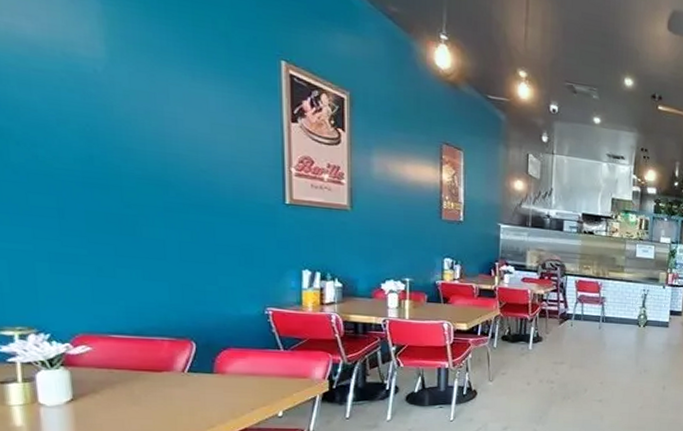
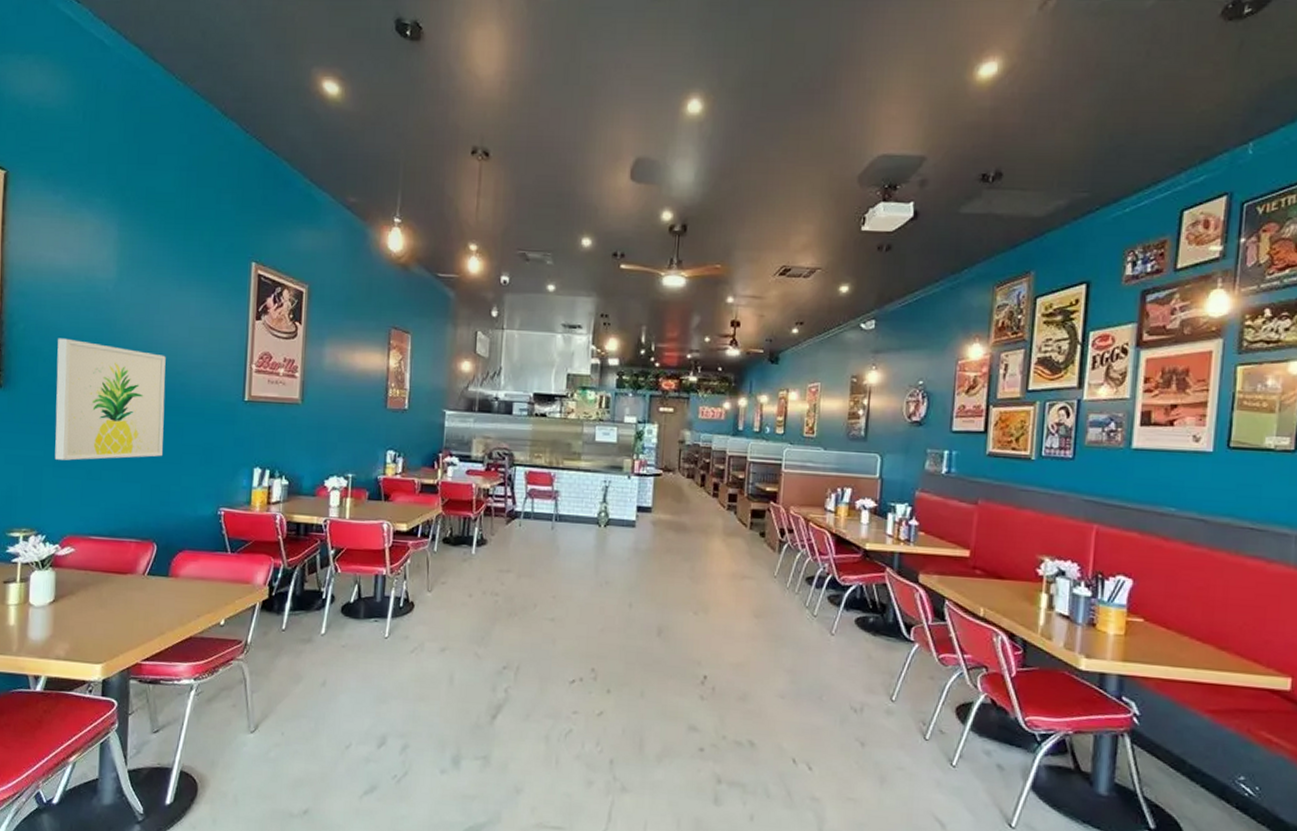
wall art: none [33,120,192,256] -> present [54,338,166,461]

